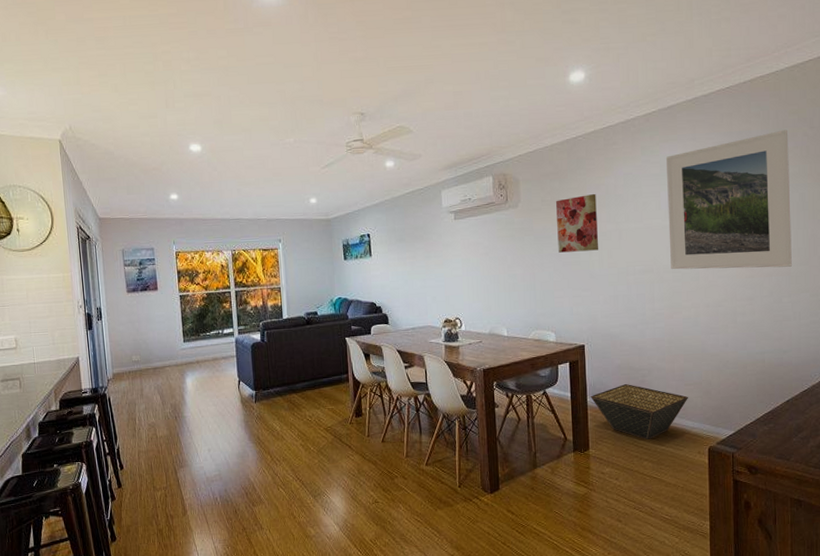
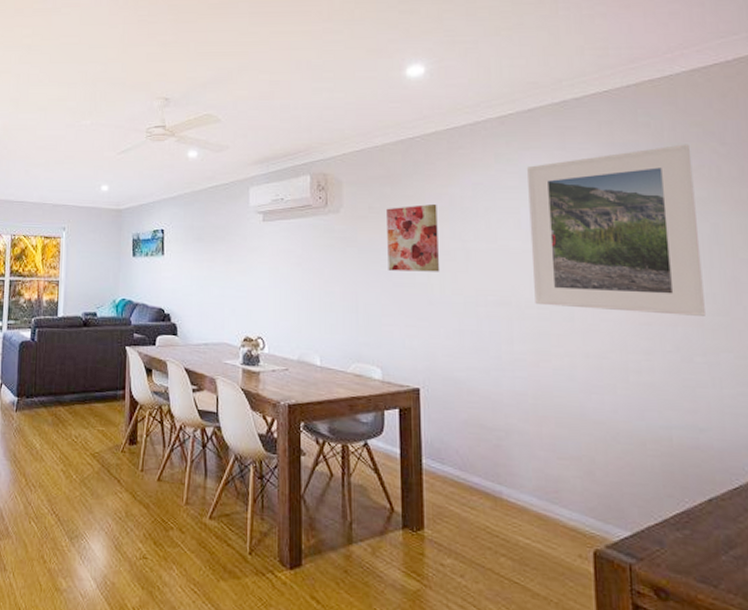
basket: present [590,384,688,440] -> none [426,446,562,528]

